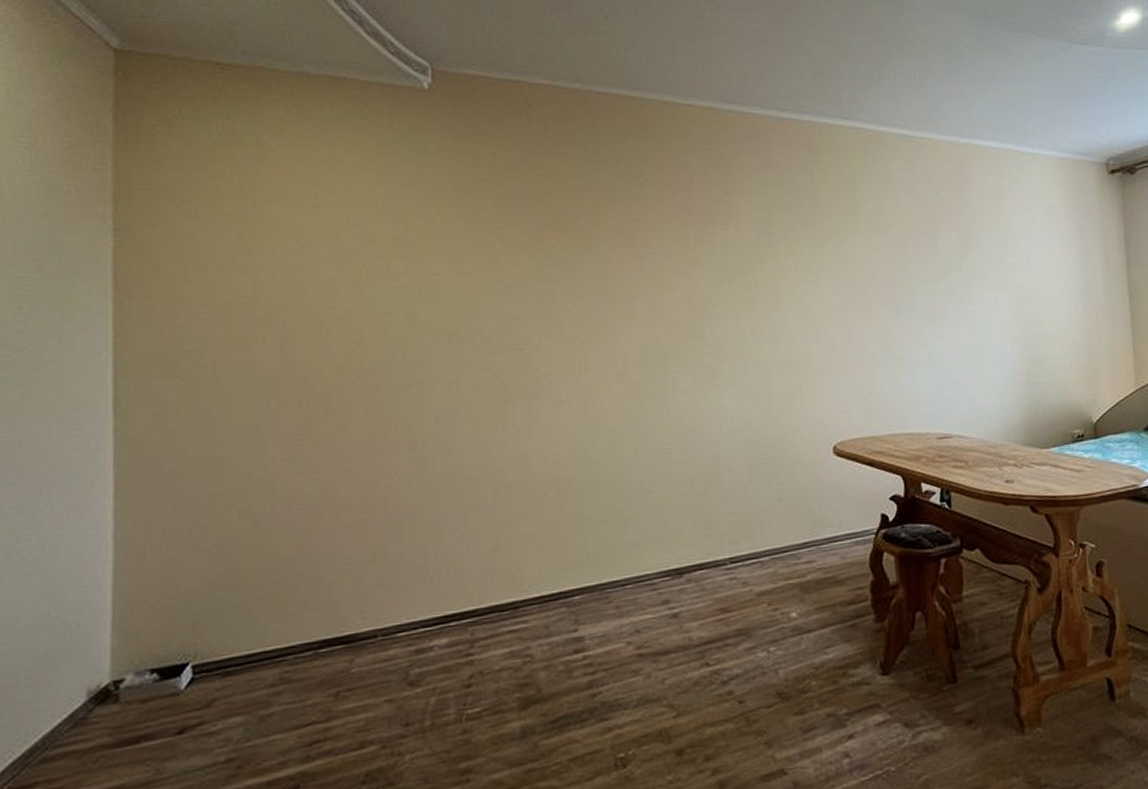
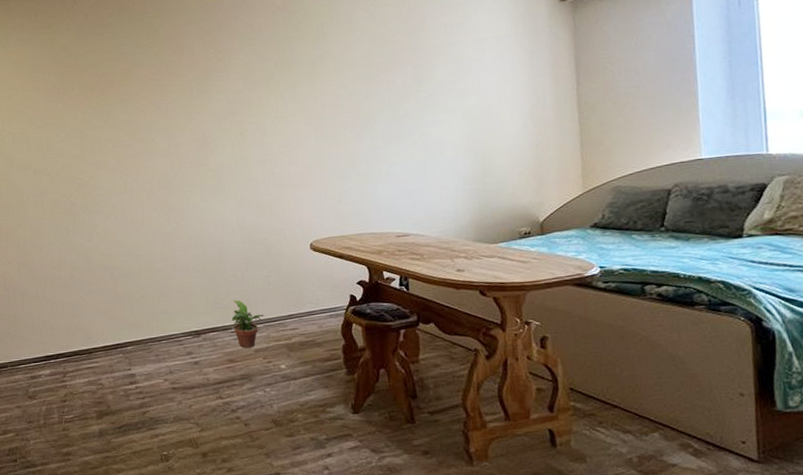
potted plant: none [727,523,772,592] -> present [231,300,265,348]

